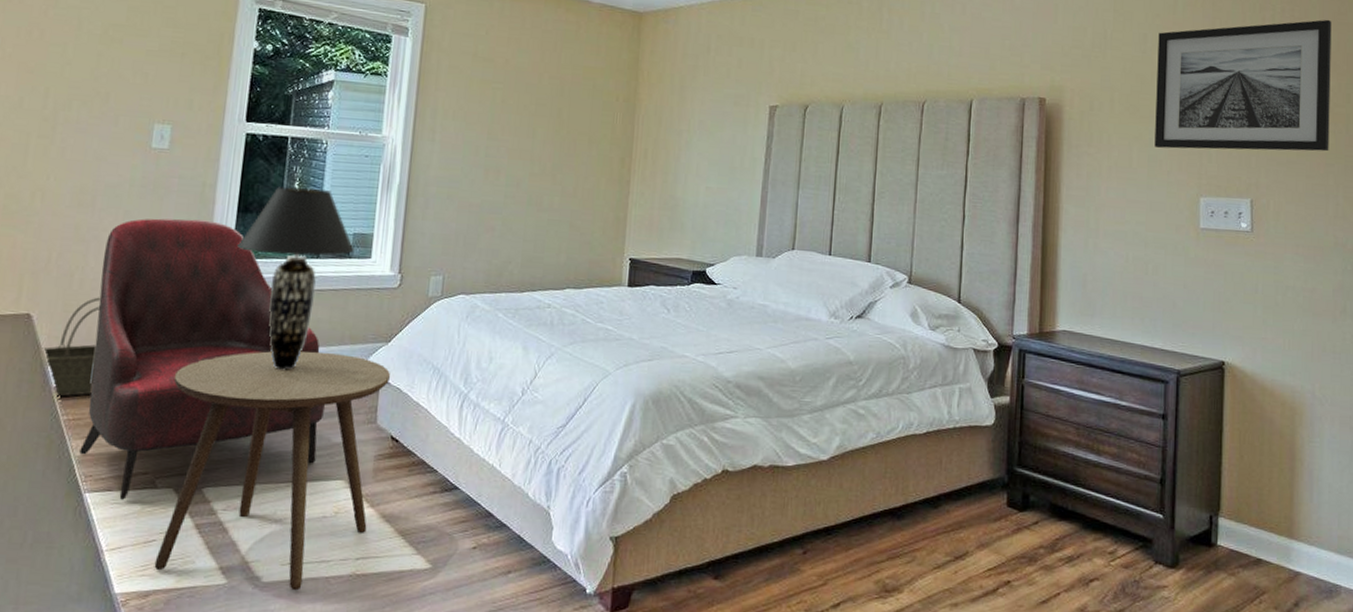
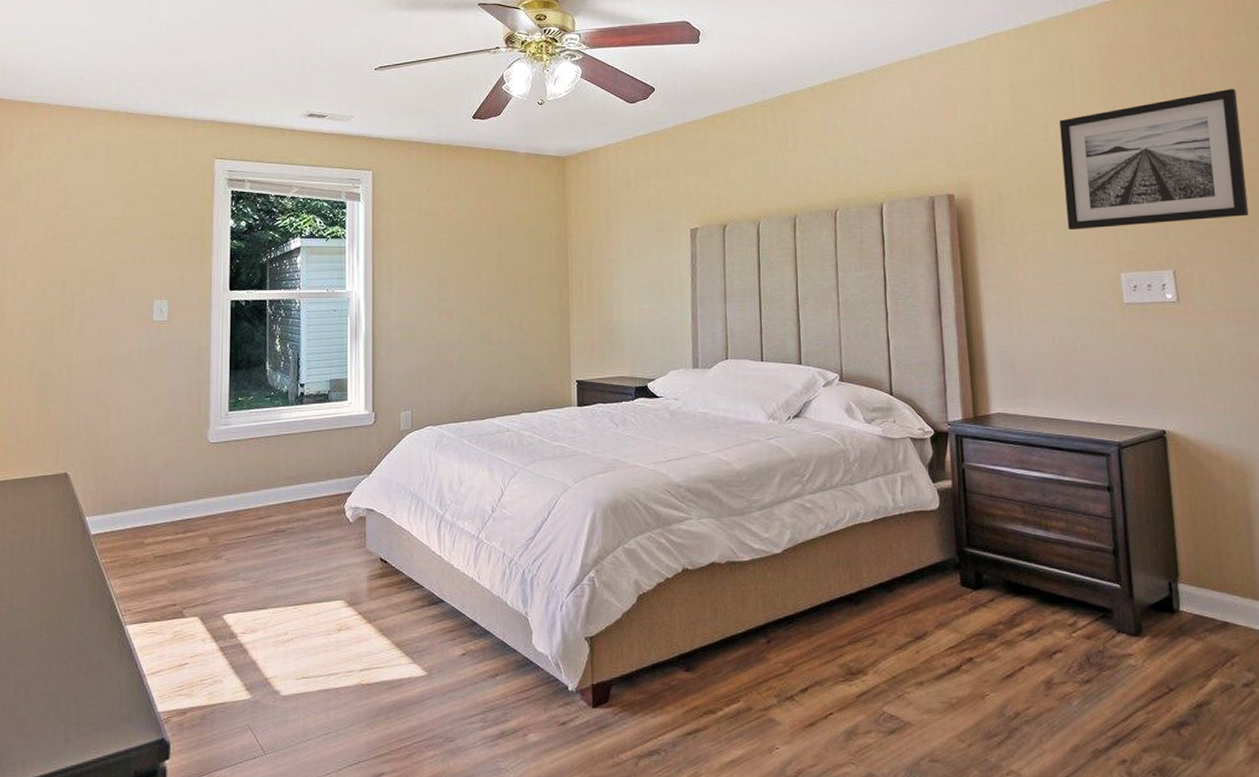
basket: present [41,297,101,397] -> none [79,454,124,543]
armchair: present [79,218,324,500] -> none [118,379,320,629]
side table: present [154,351,390,591] -> none [189,487,374,702]
table lamp: present [237,186,356,370] -> none [233,343,333,506]

